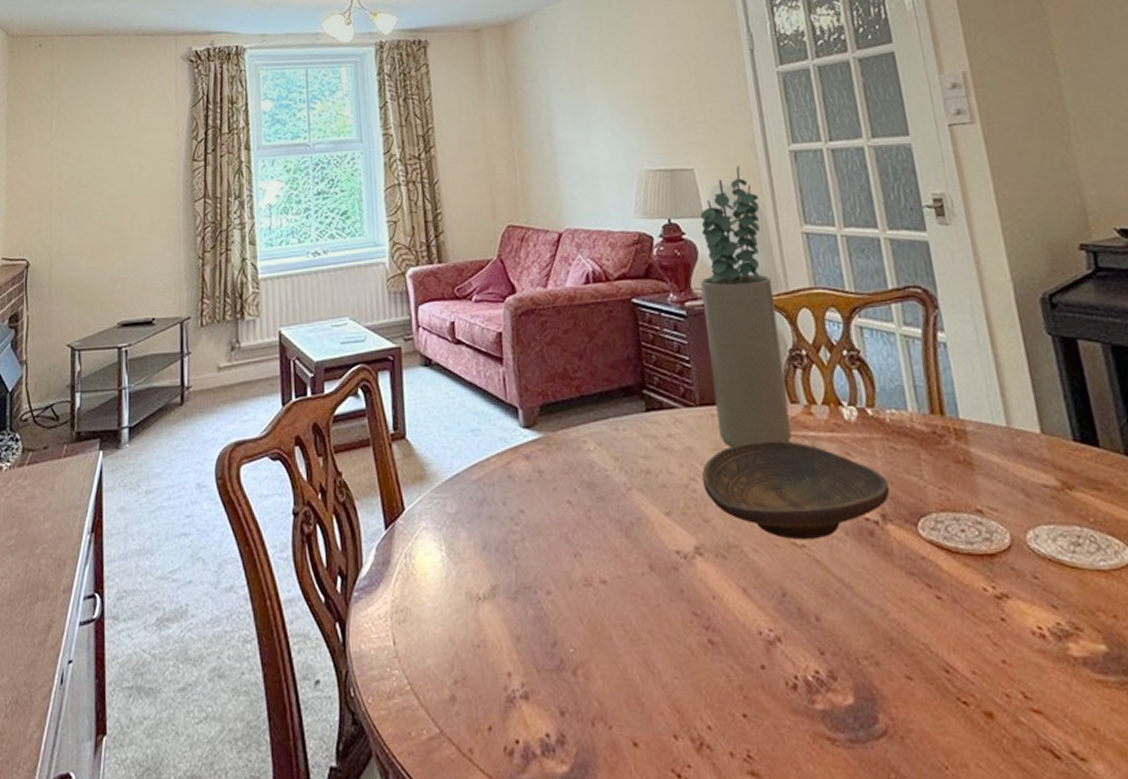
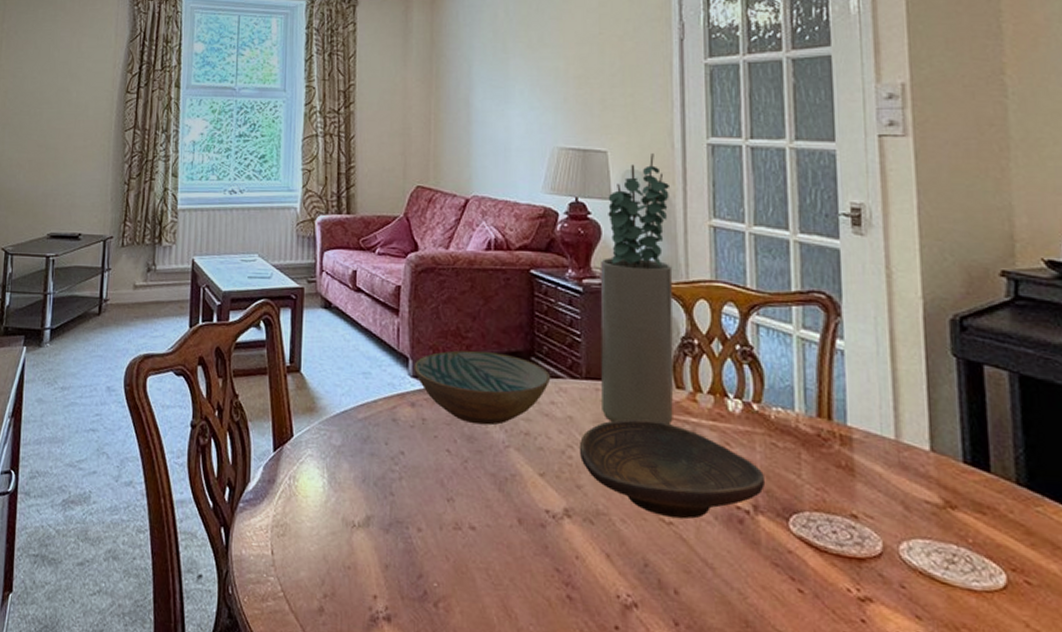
bowl: none [524,390,666,470] -> present [414,350,551,426]

